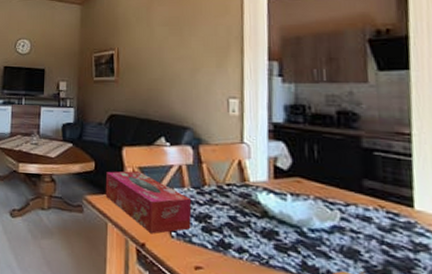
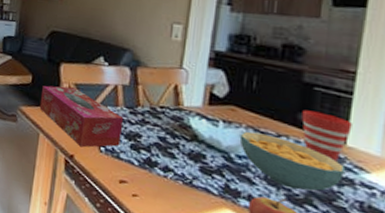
cereal bowl: none [309,202,417,261] -> present [239,131,344,192]
cup: none [366,176,417,227] -> present [301,110,352,161]

